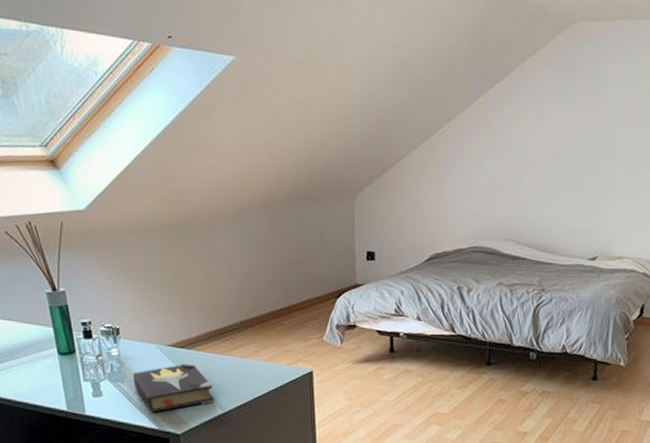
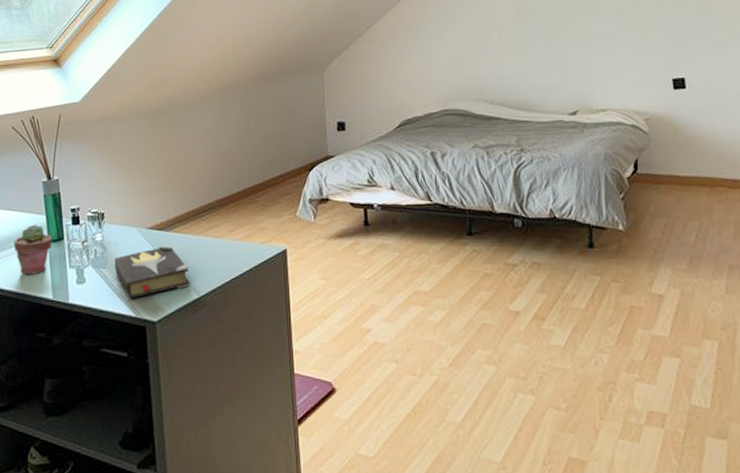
potted succulent: none [18,336,63,386] -> present [14,224,53,274]

